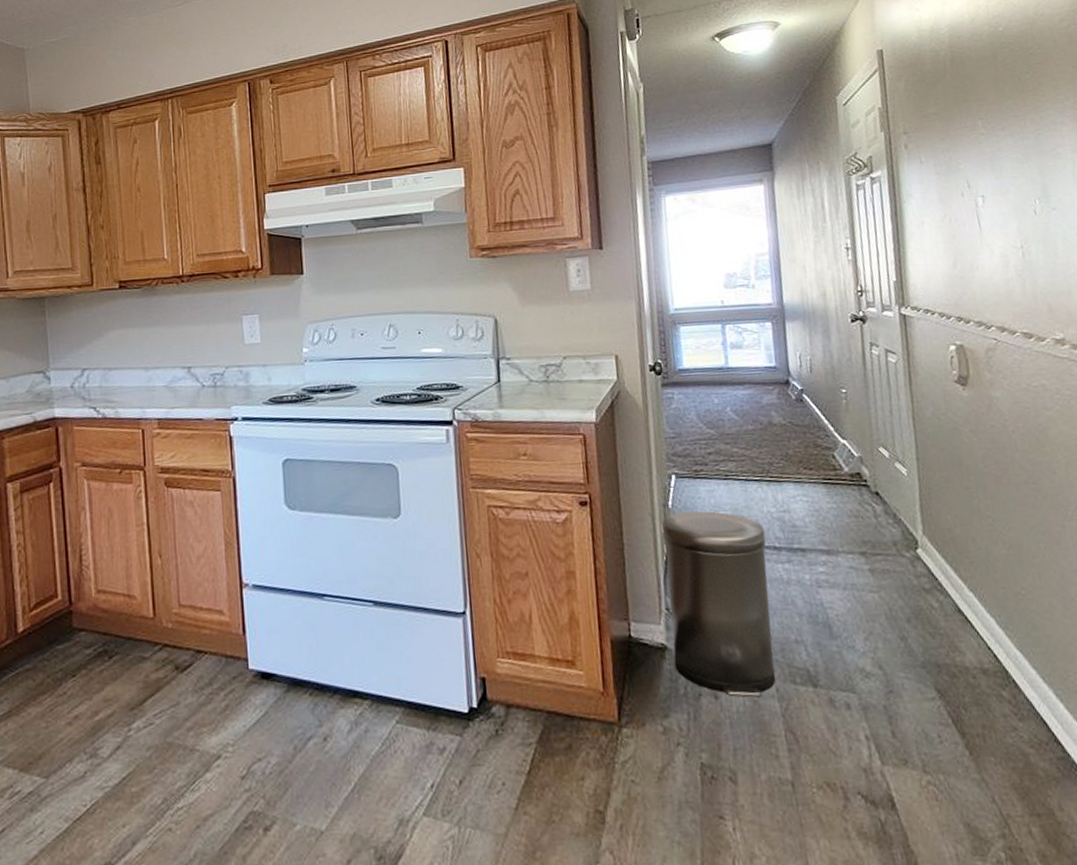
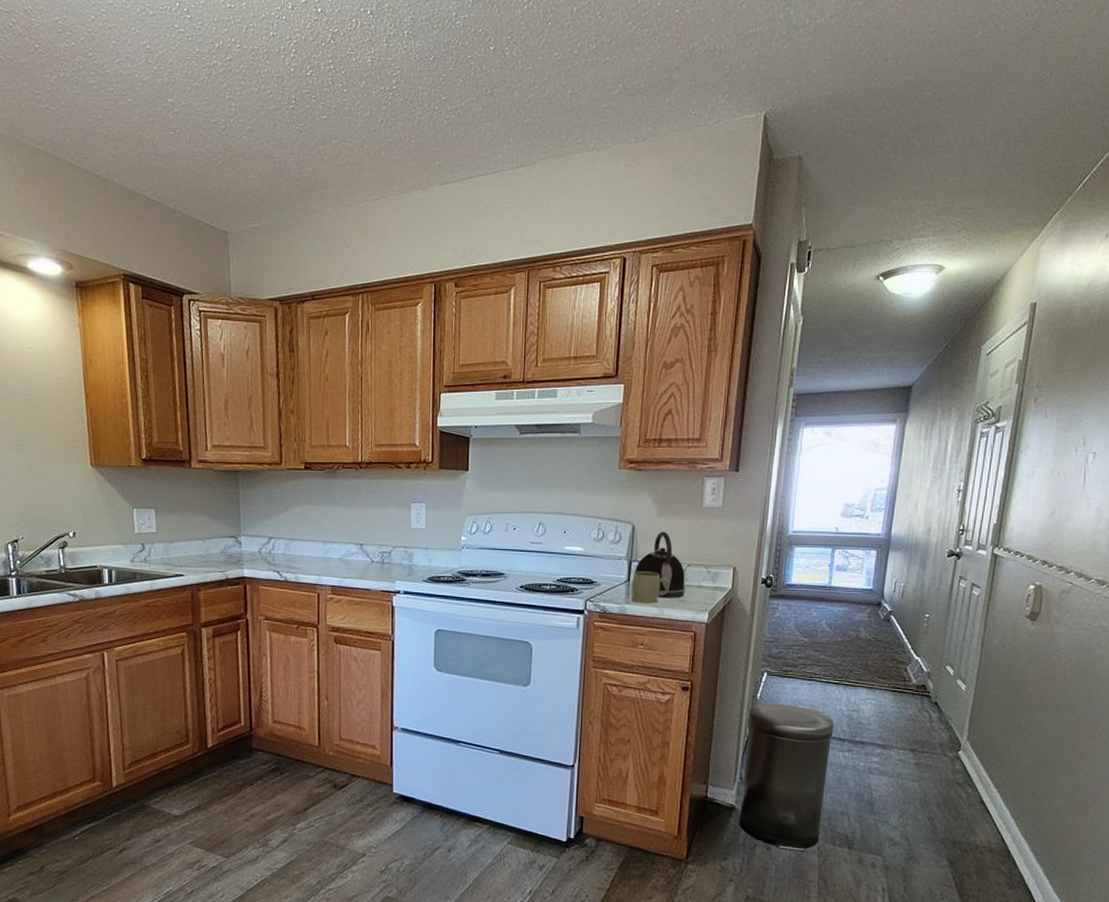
mug: none [502,369,547,407] -> present [630,571,670,604]
kettle: none [504,322,565,398] -> present [635,531,686,598]

